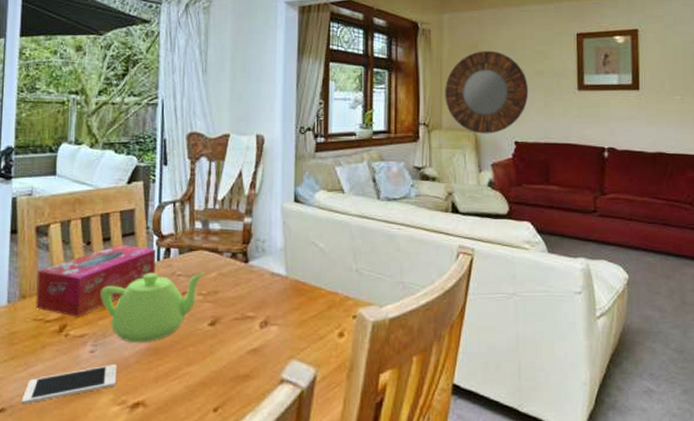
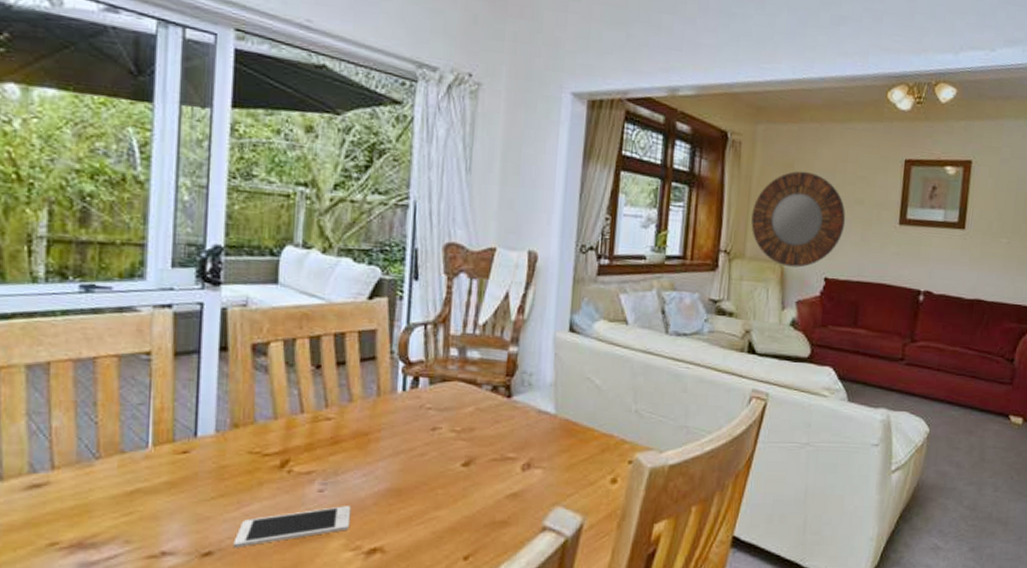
tissue box: present [36,244,156,317] -> none [251,370,401,451]
teapot: present [101,272,206,343] -> none [332,404,460,483]

